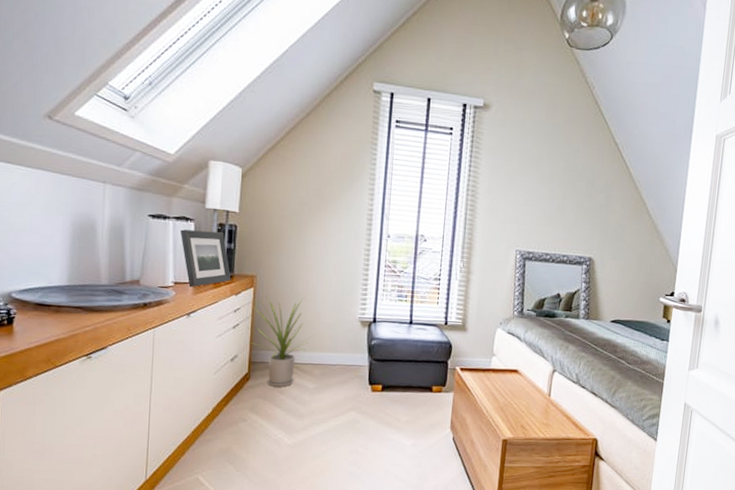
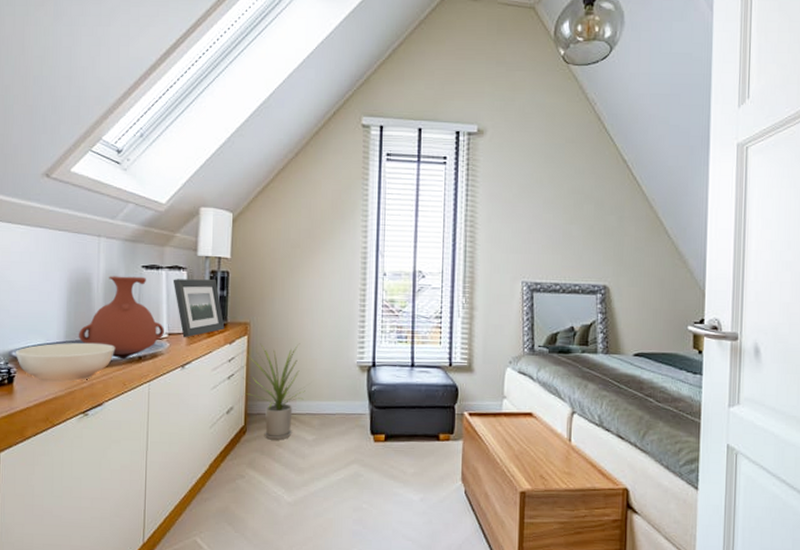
bowl: none [16,286,120,326] -> present [16,342,116,383]
vase: none [81,223,170,306] -> present [78,276,164,359]

